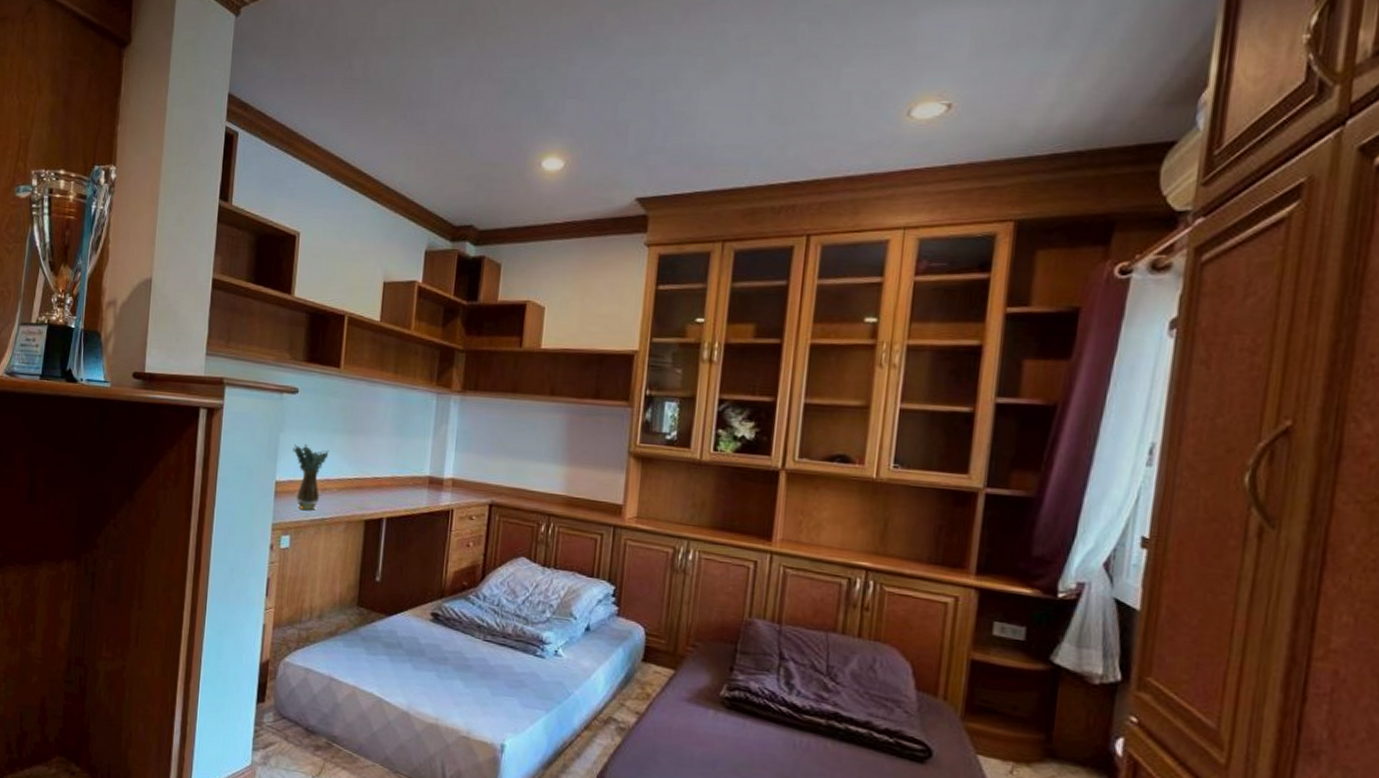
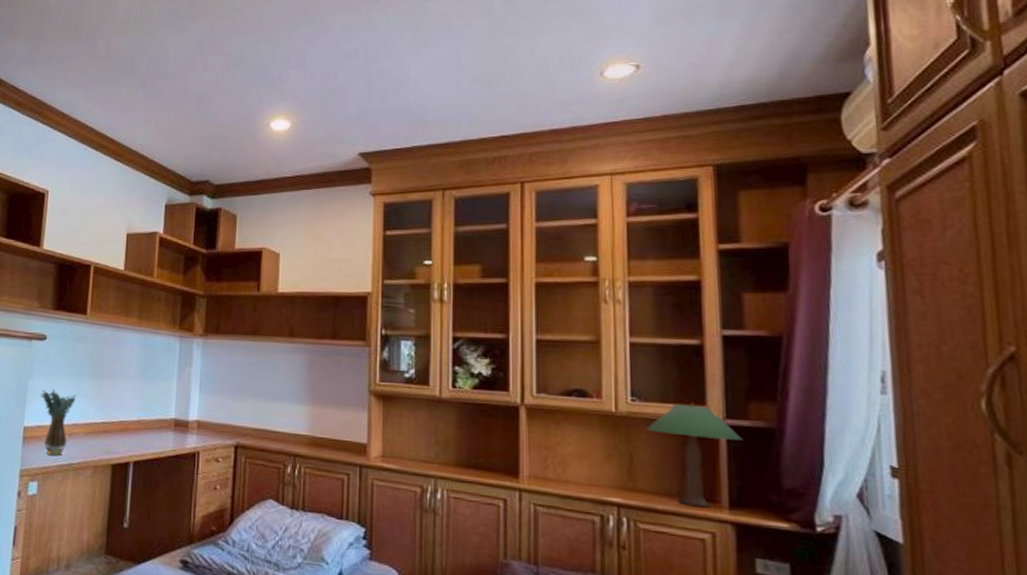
table lamp: none [904,471,1001,574] -> present [645,403,743,508]

